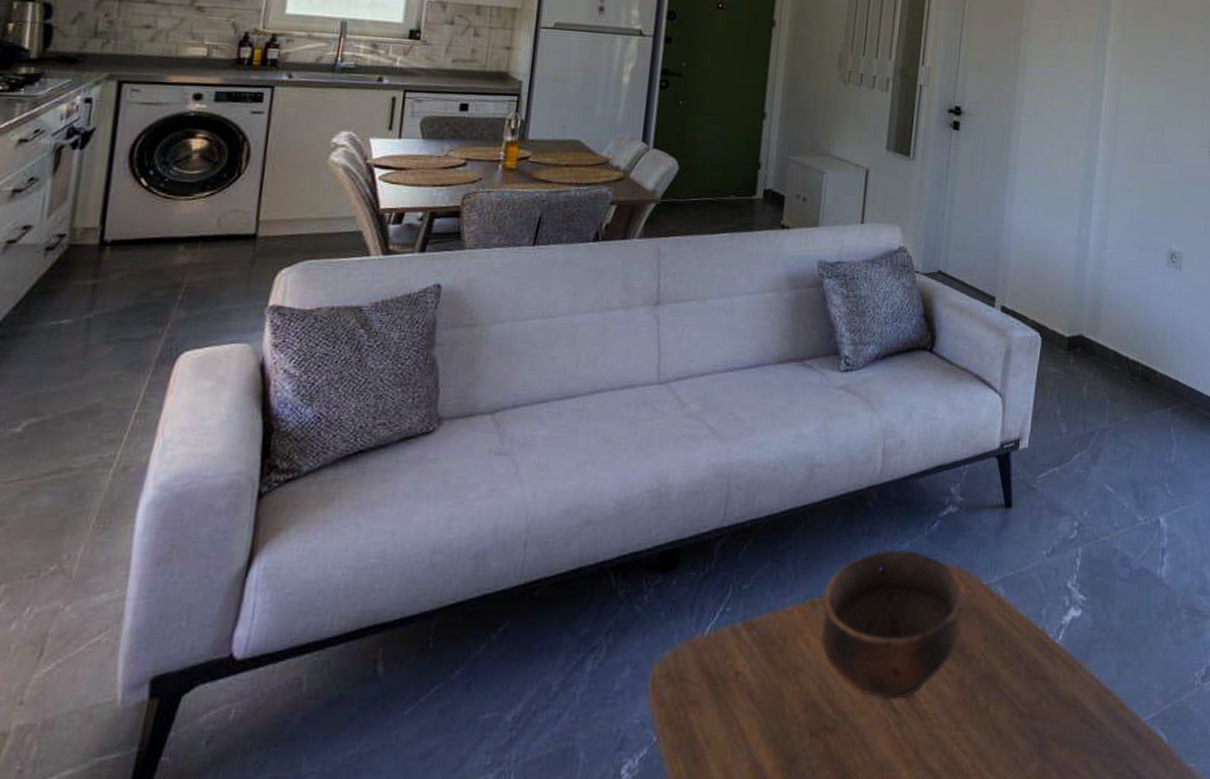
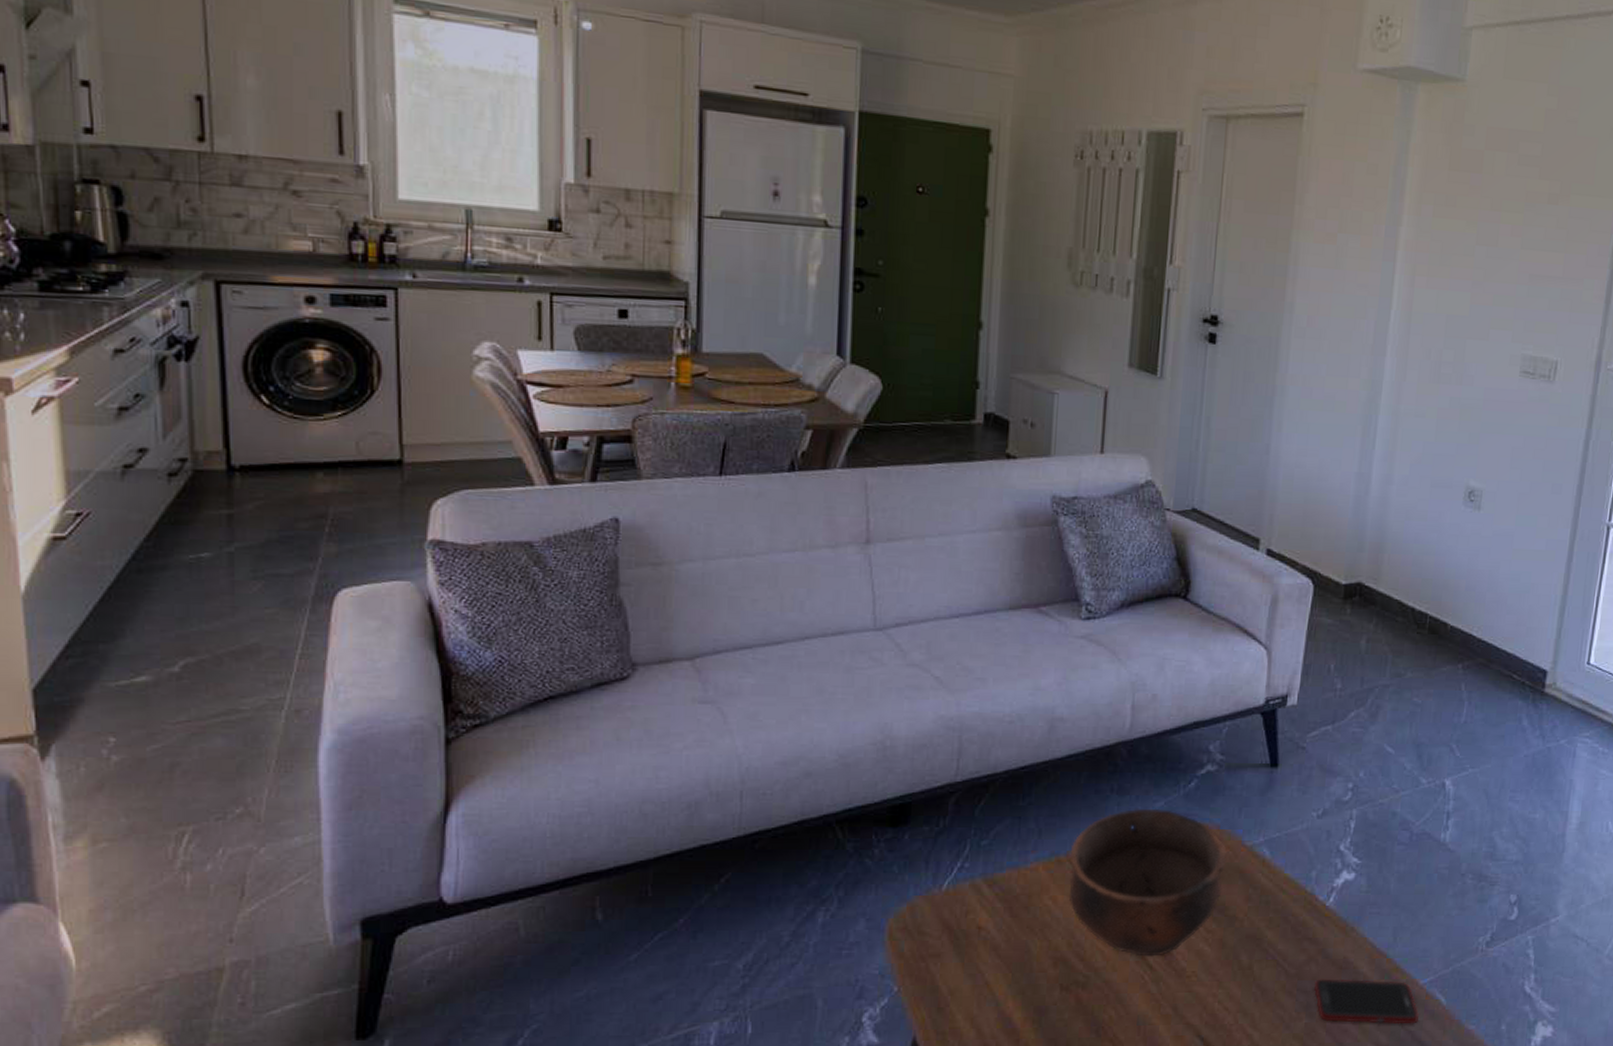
cell phone: none [1046,717,1142,764] -> present [1314,979,1419,1025]

